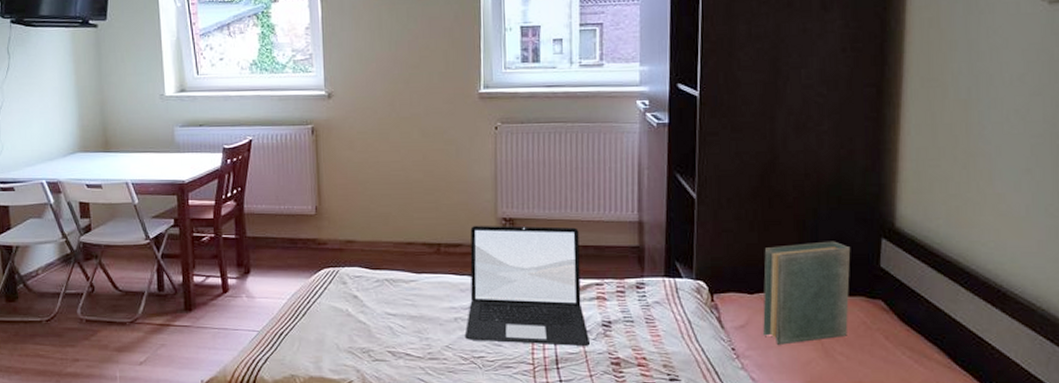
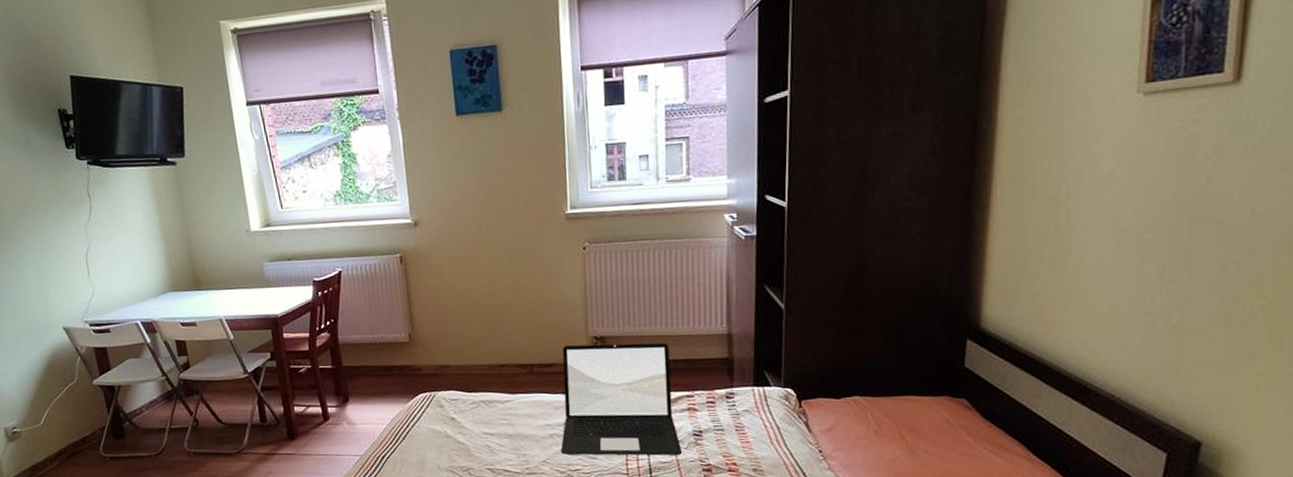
book: present [763,241,851,345] -> none [849,344,936,445]

